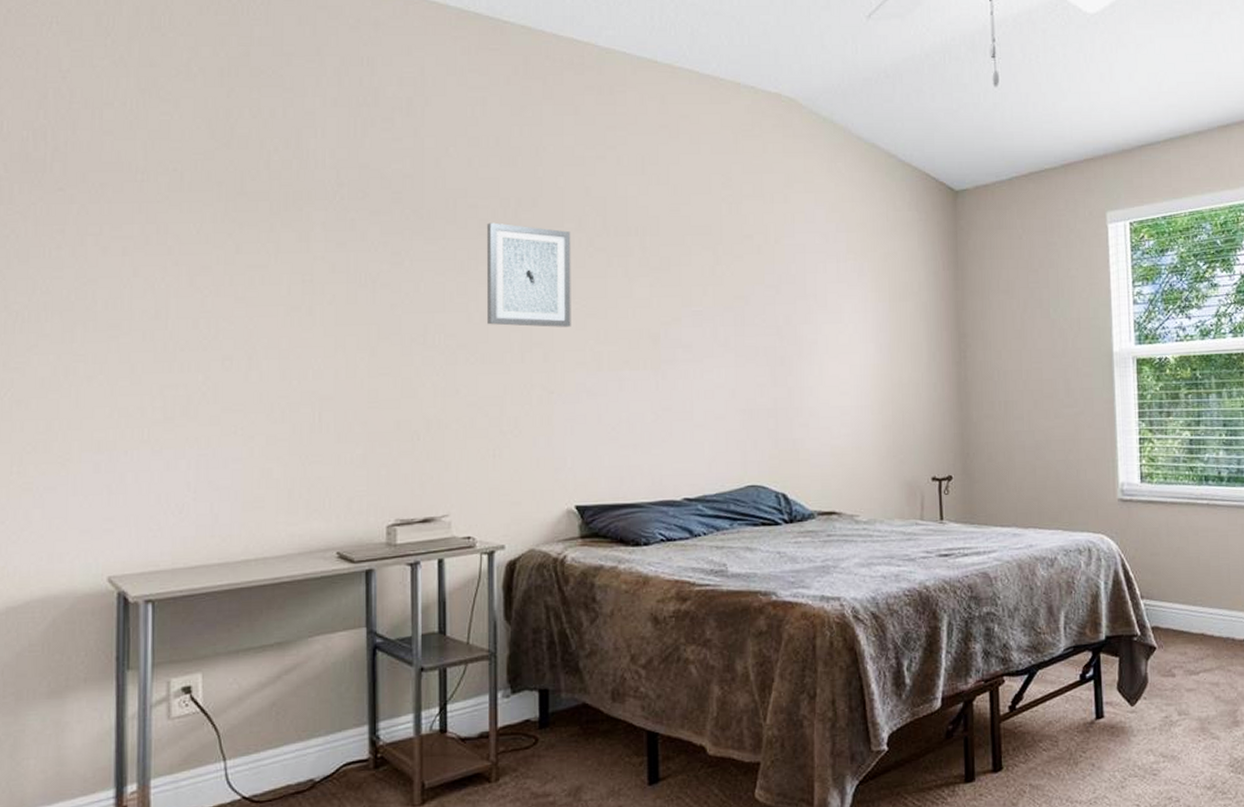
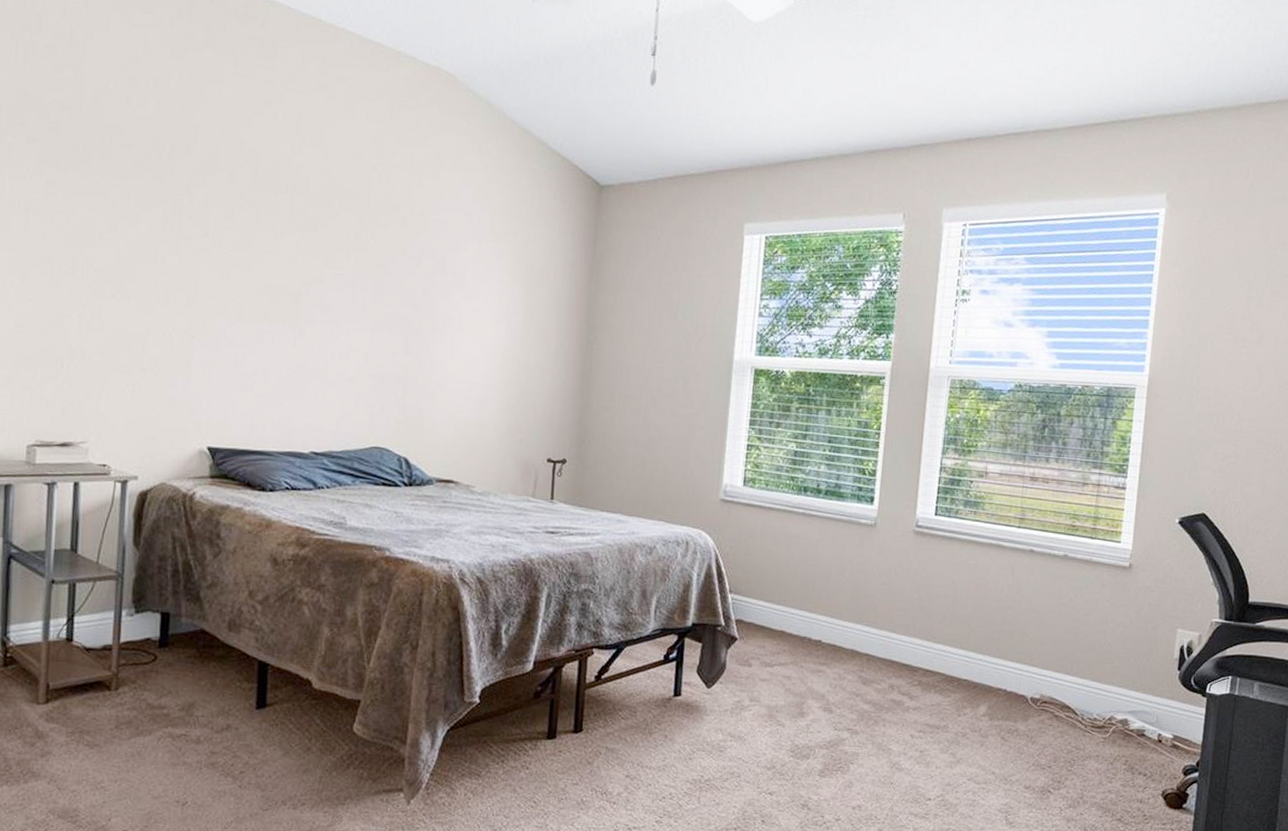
wall art: present [486,222,571,327] -> none [135,163,222,275]

